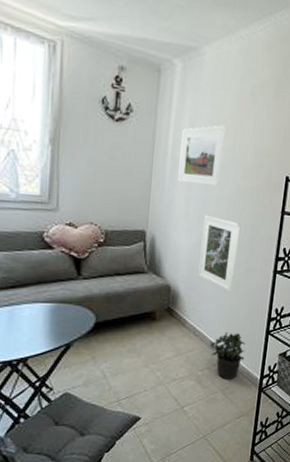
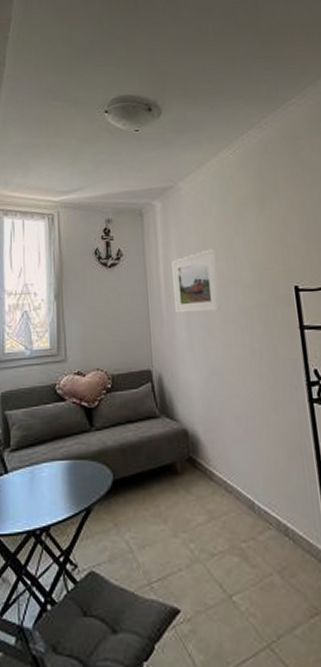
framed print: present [198,214,240,292] -> none [210,343,262,432]
potted plant: present [209,332,245,380] -> none [247,485,299,556]

